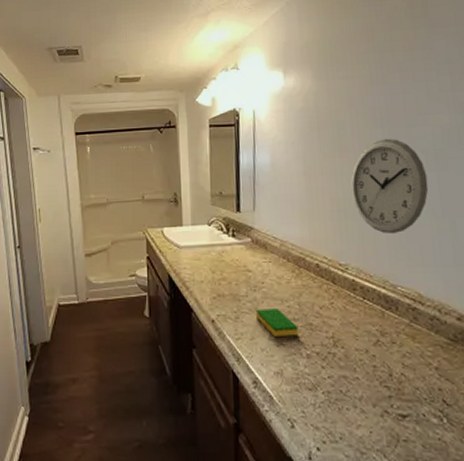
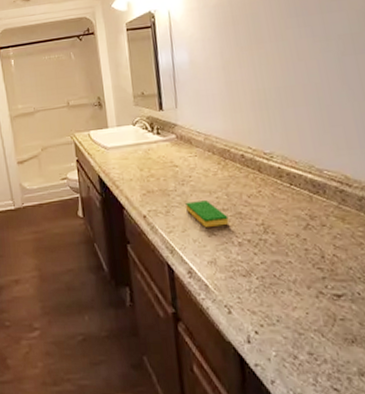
wall clock: present [351,138,429,234] -> none [269,26,348,120]

